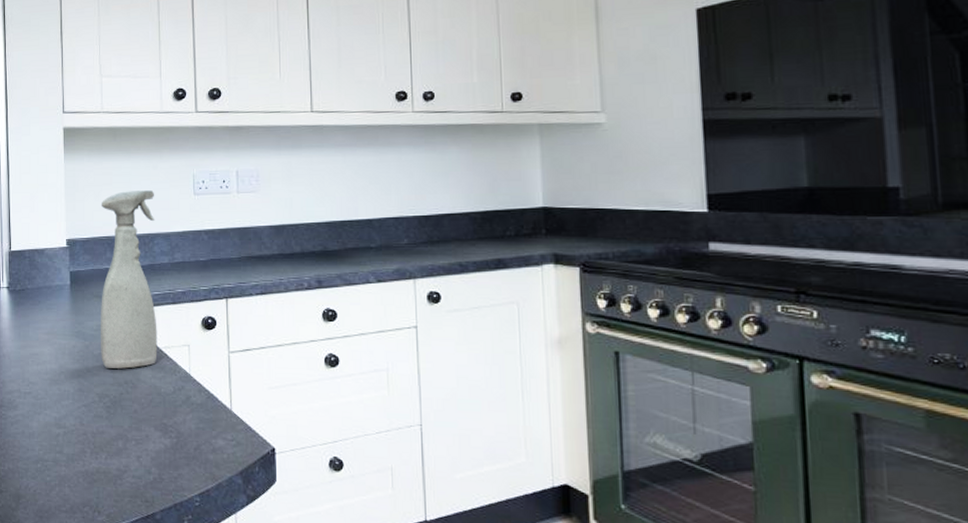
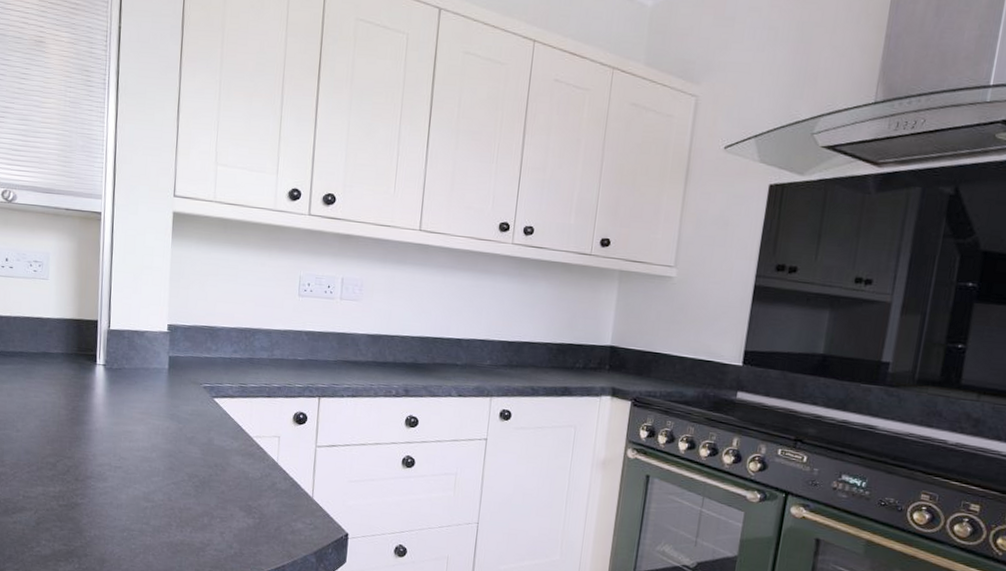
spray bottle: present [101,190,158,369] -> none [193,284,261,453]

